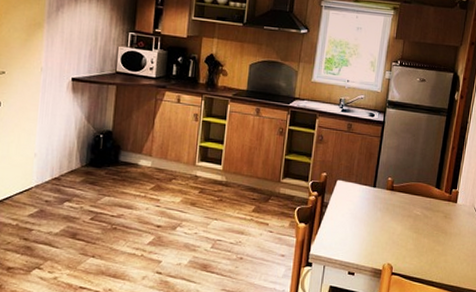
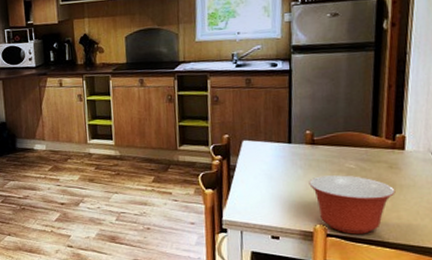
mixing bowl: none [384,219,446,274] -> present [309,175,396,235]

